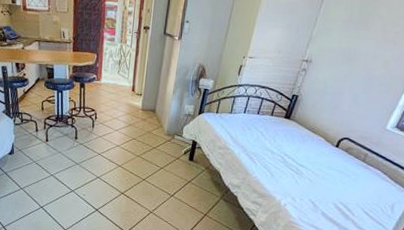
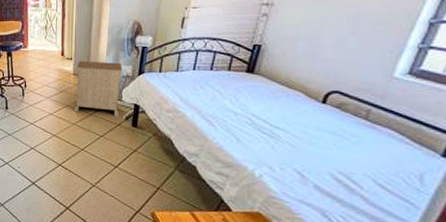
nightstand: none [140,97,186,152] -> present [75,61,123,117]

